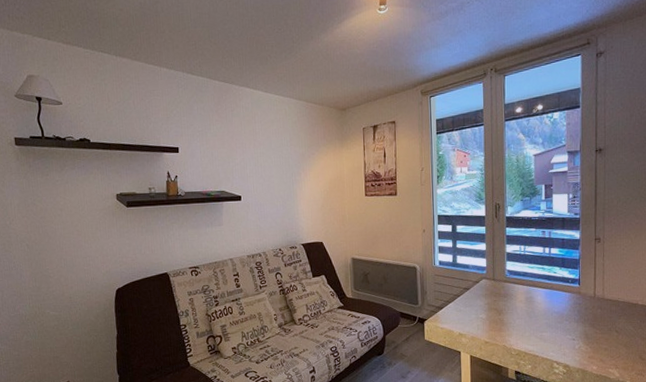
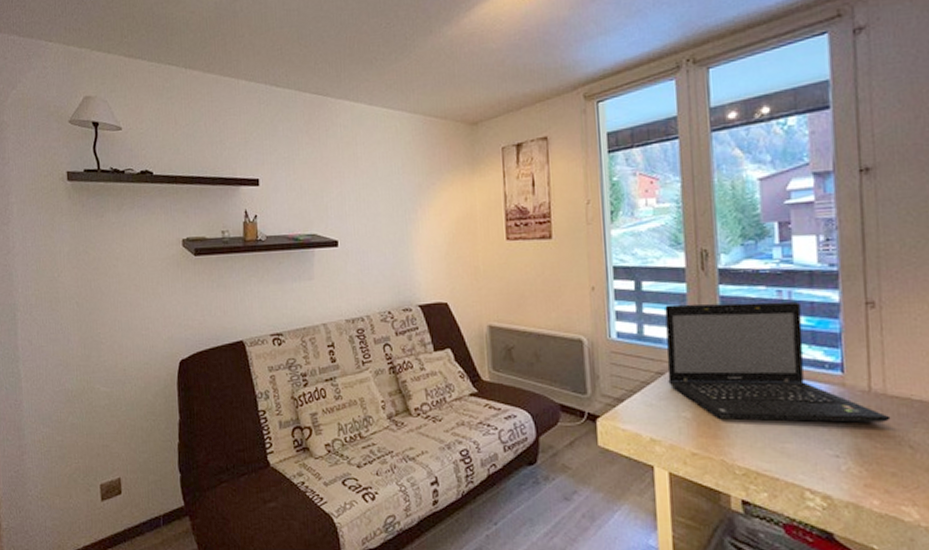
laptop: none [471,239,606,319] -> present [665,301,891,423]

